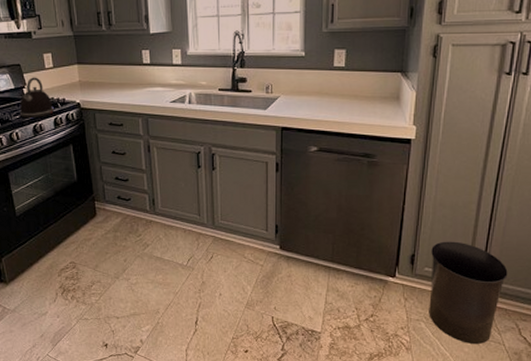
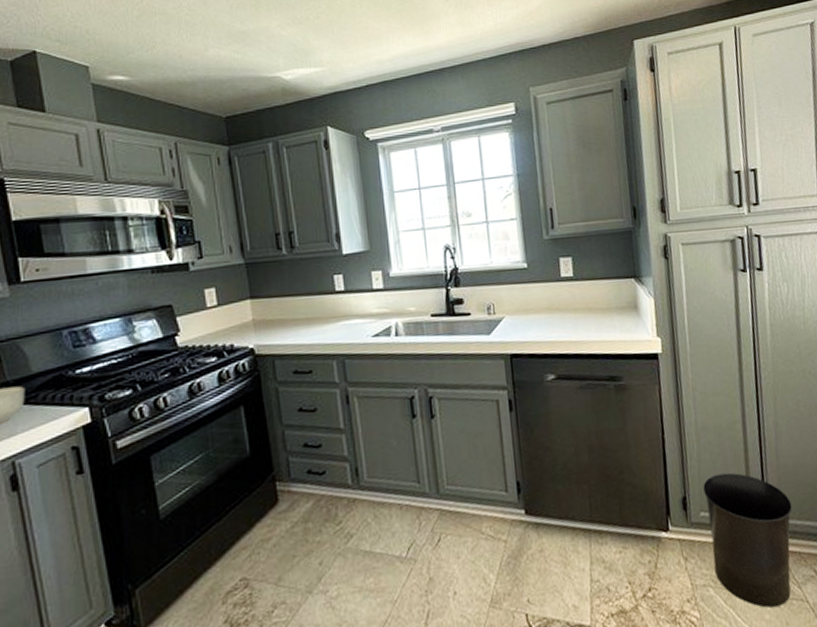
kettle: present [19,77,54,119] -> none [169,320,218,377]

